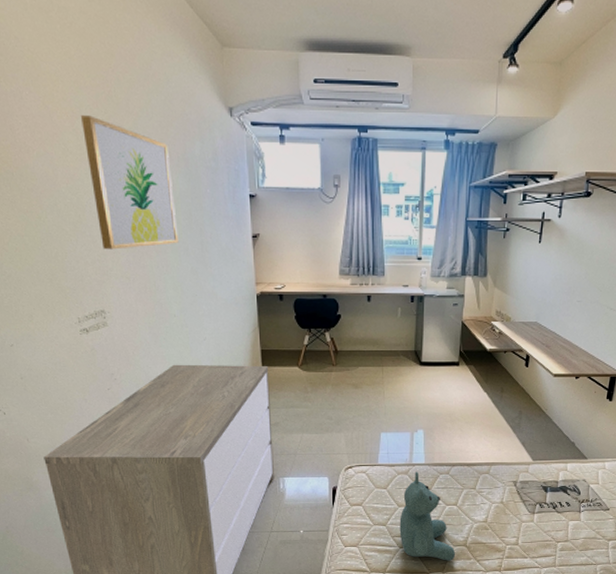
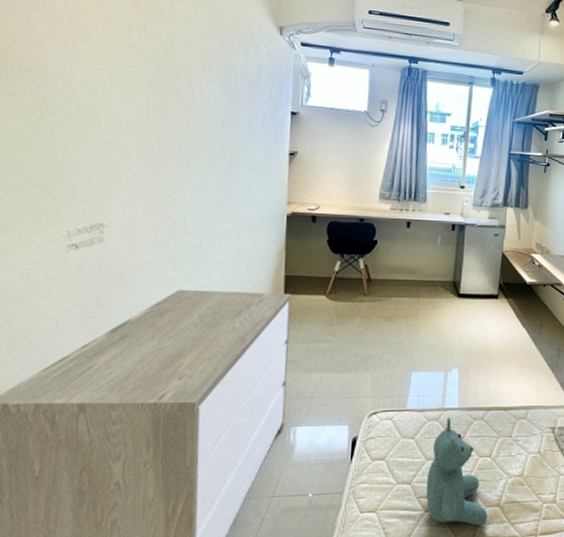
wall art: present [81,115,179,250] -> none [113,17,209,158]

